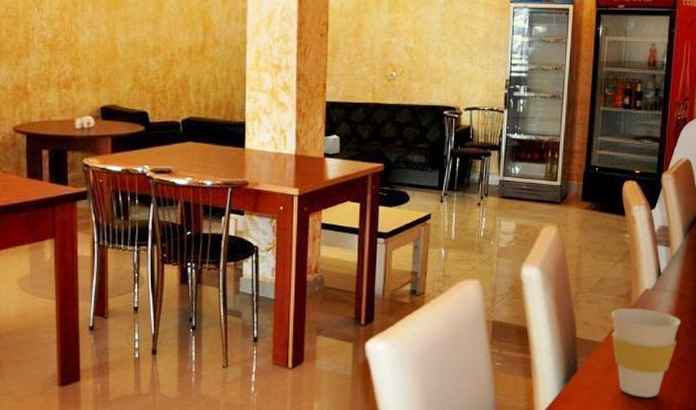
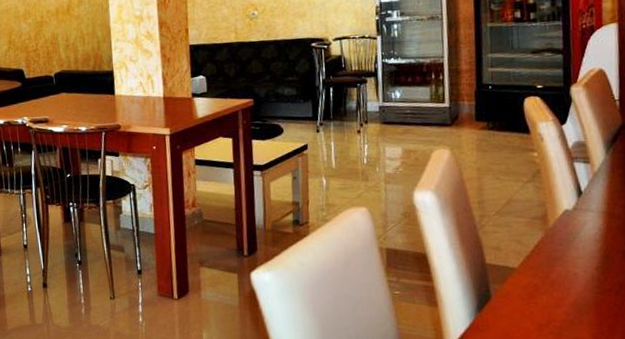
cup: present [611,308,681,399] -> none [525,230,614,328]

